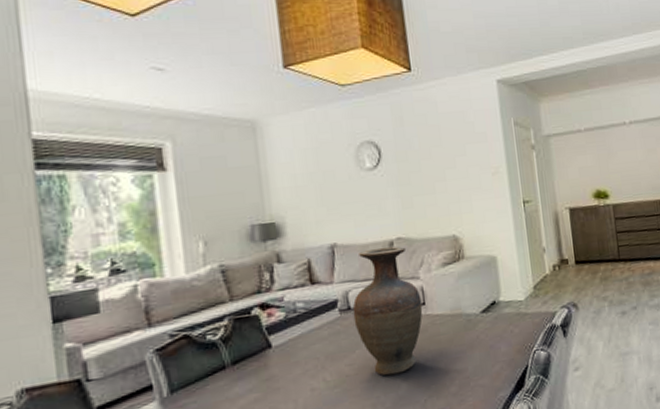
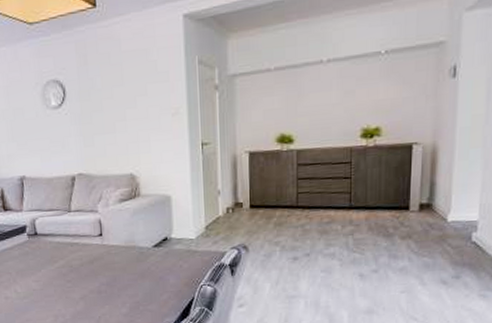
vase: present [352,246,423,376] -> none [39,181,100,293]

